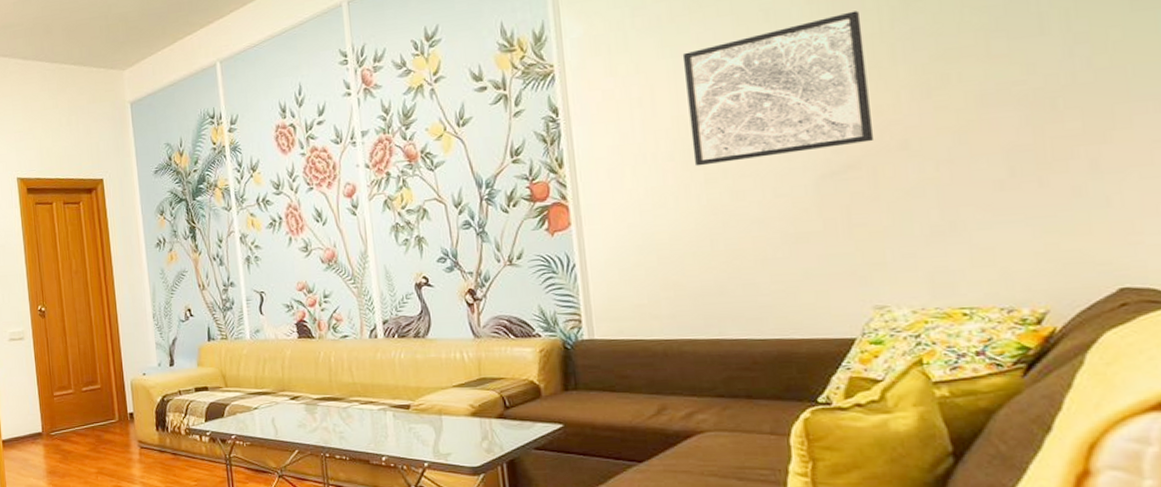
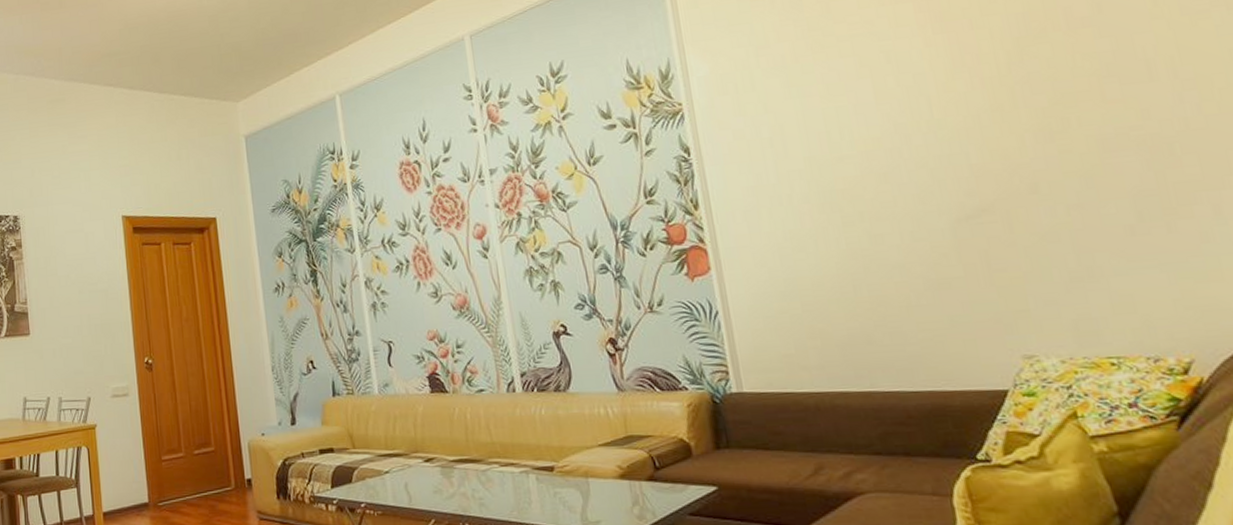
wall art: present [682,10,875,167] -> none [809,54,1005,209]

